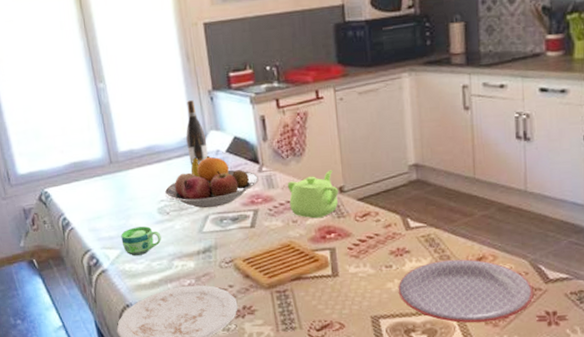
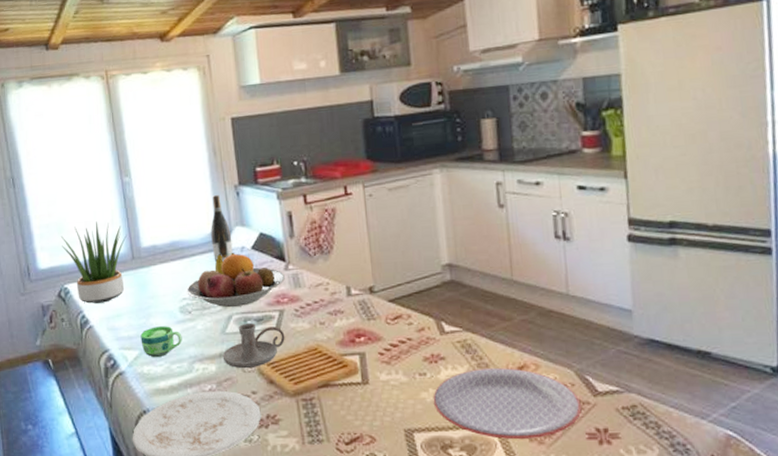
potted plant: none [39,127,104,207] -> present [61,221,127,304]
candle holder: none [200,223,260,265] -> present [222,323,285,369]
teapot: present [287,170,338,219] -> none [314,269,368,321]

